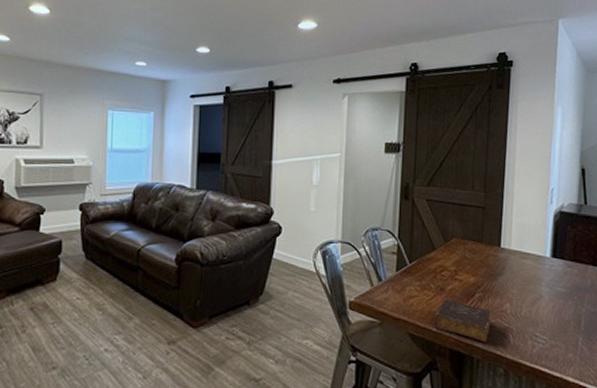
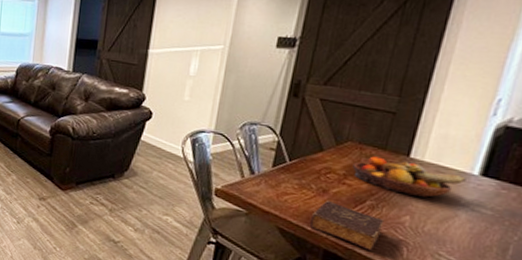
fruit bowl: none [460,250,543,283] -> present [353,156,466,198]

